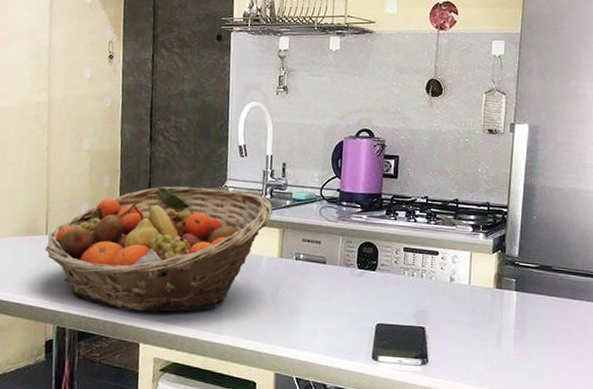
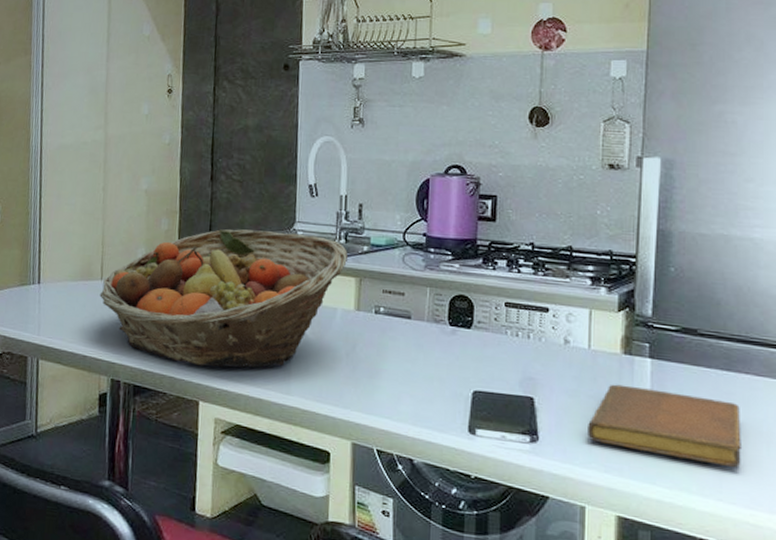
notebook: none [466,313,581,376] -> present [588,384,741,467]

